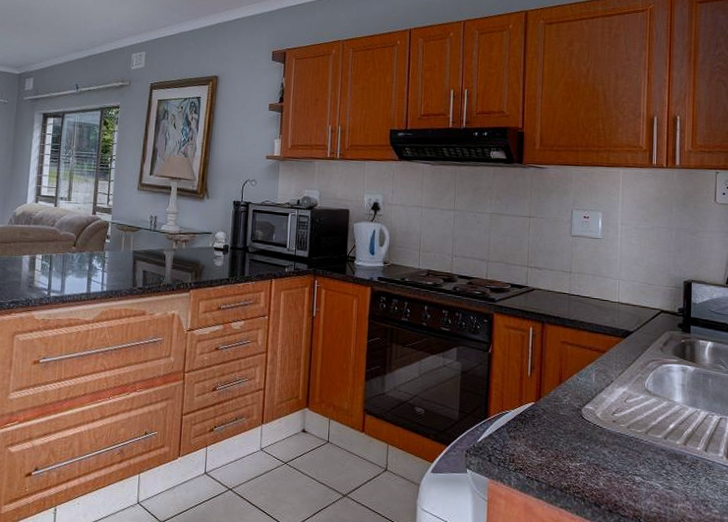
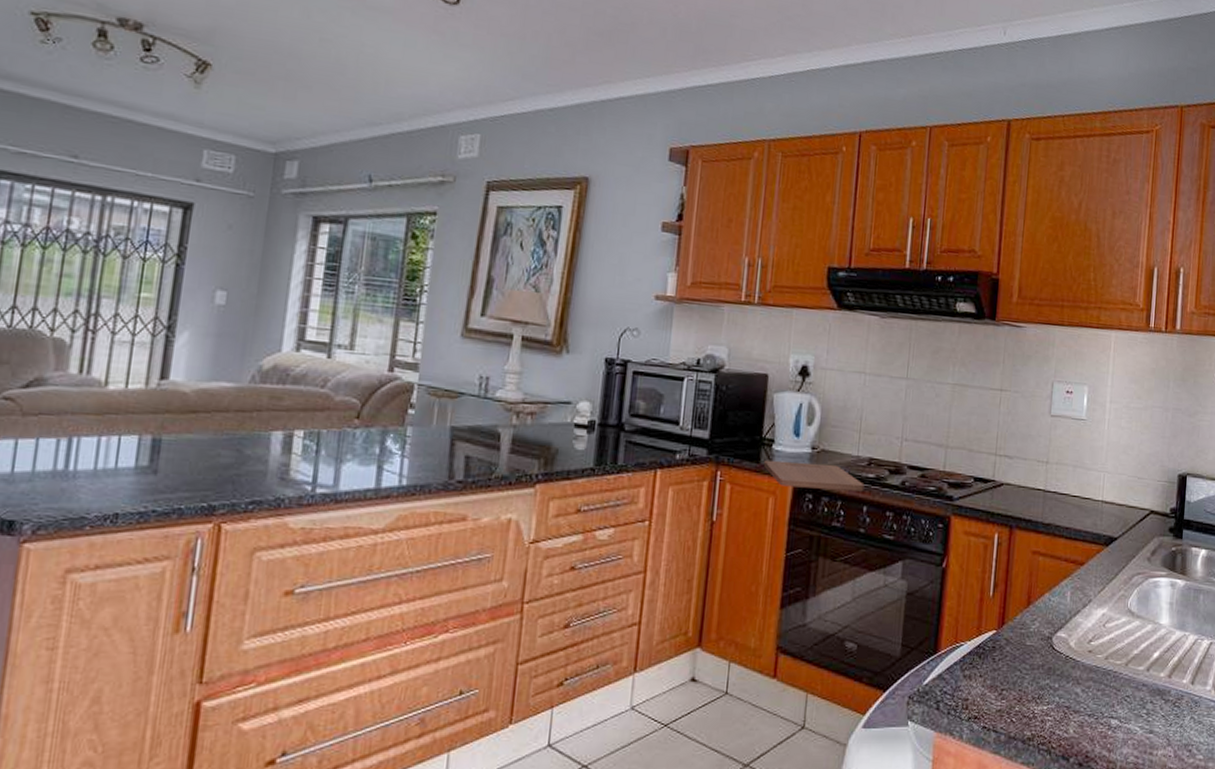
cutting board: none [348,272,425,295] -> present [763,459,865,492]

